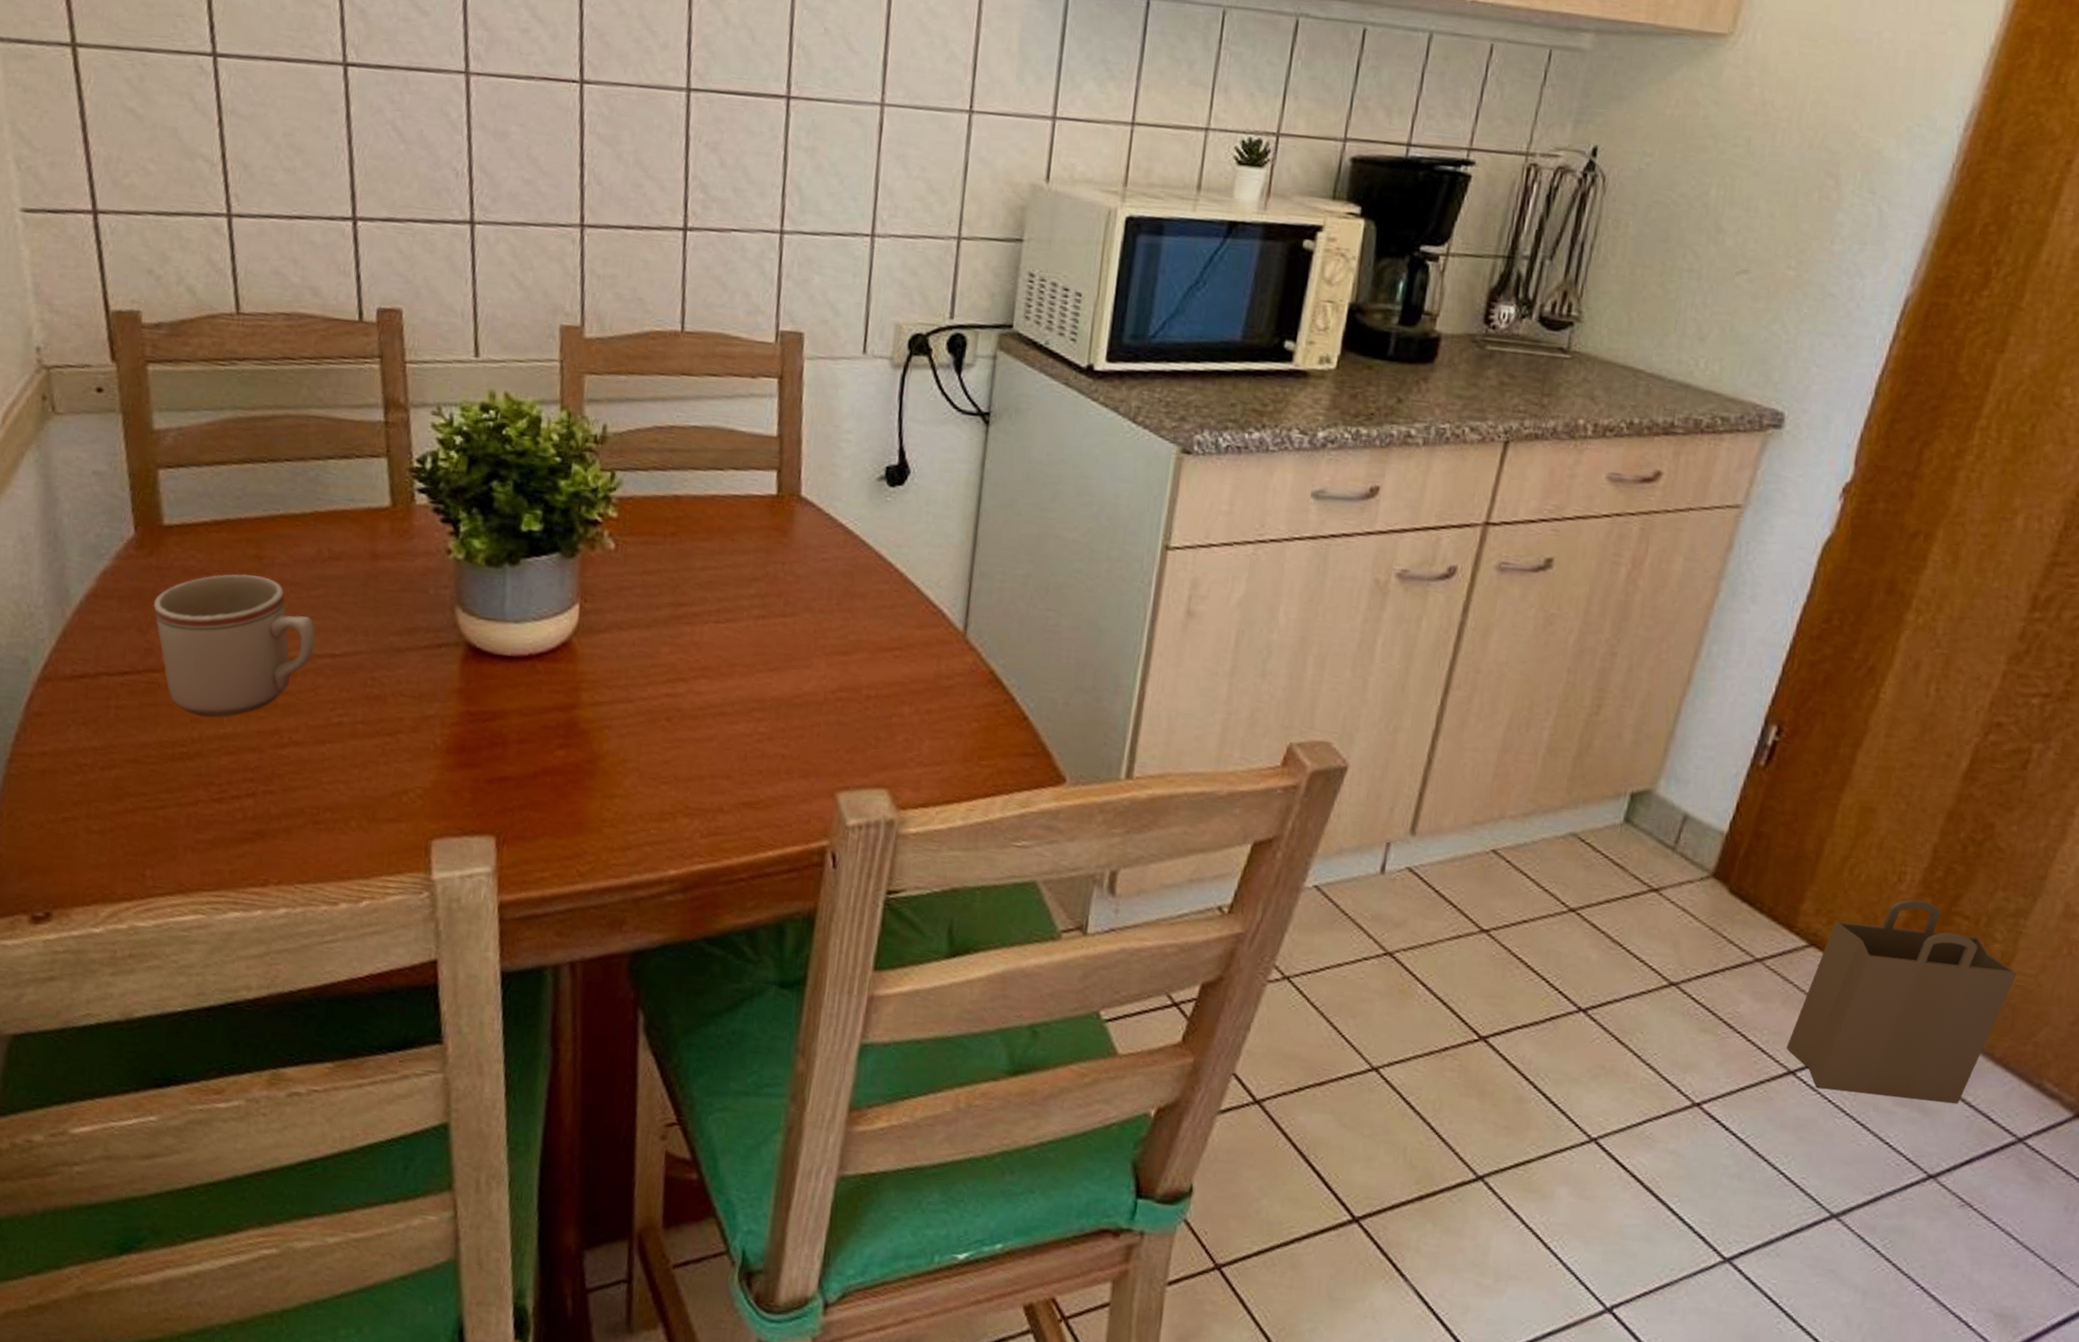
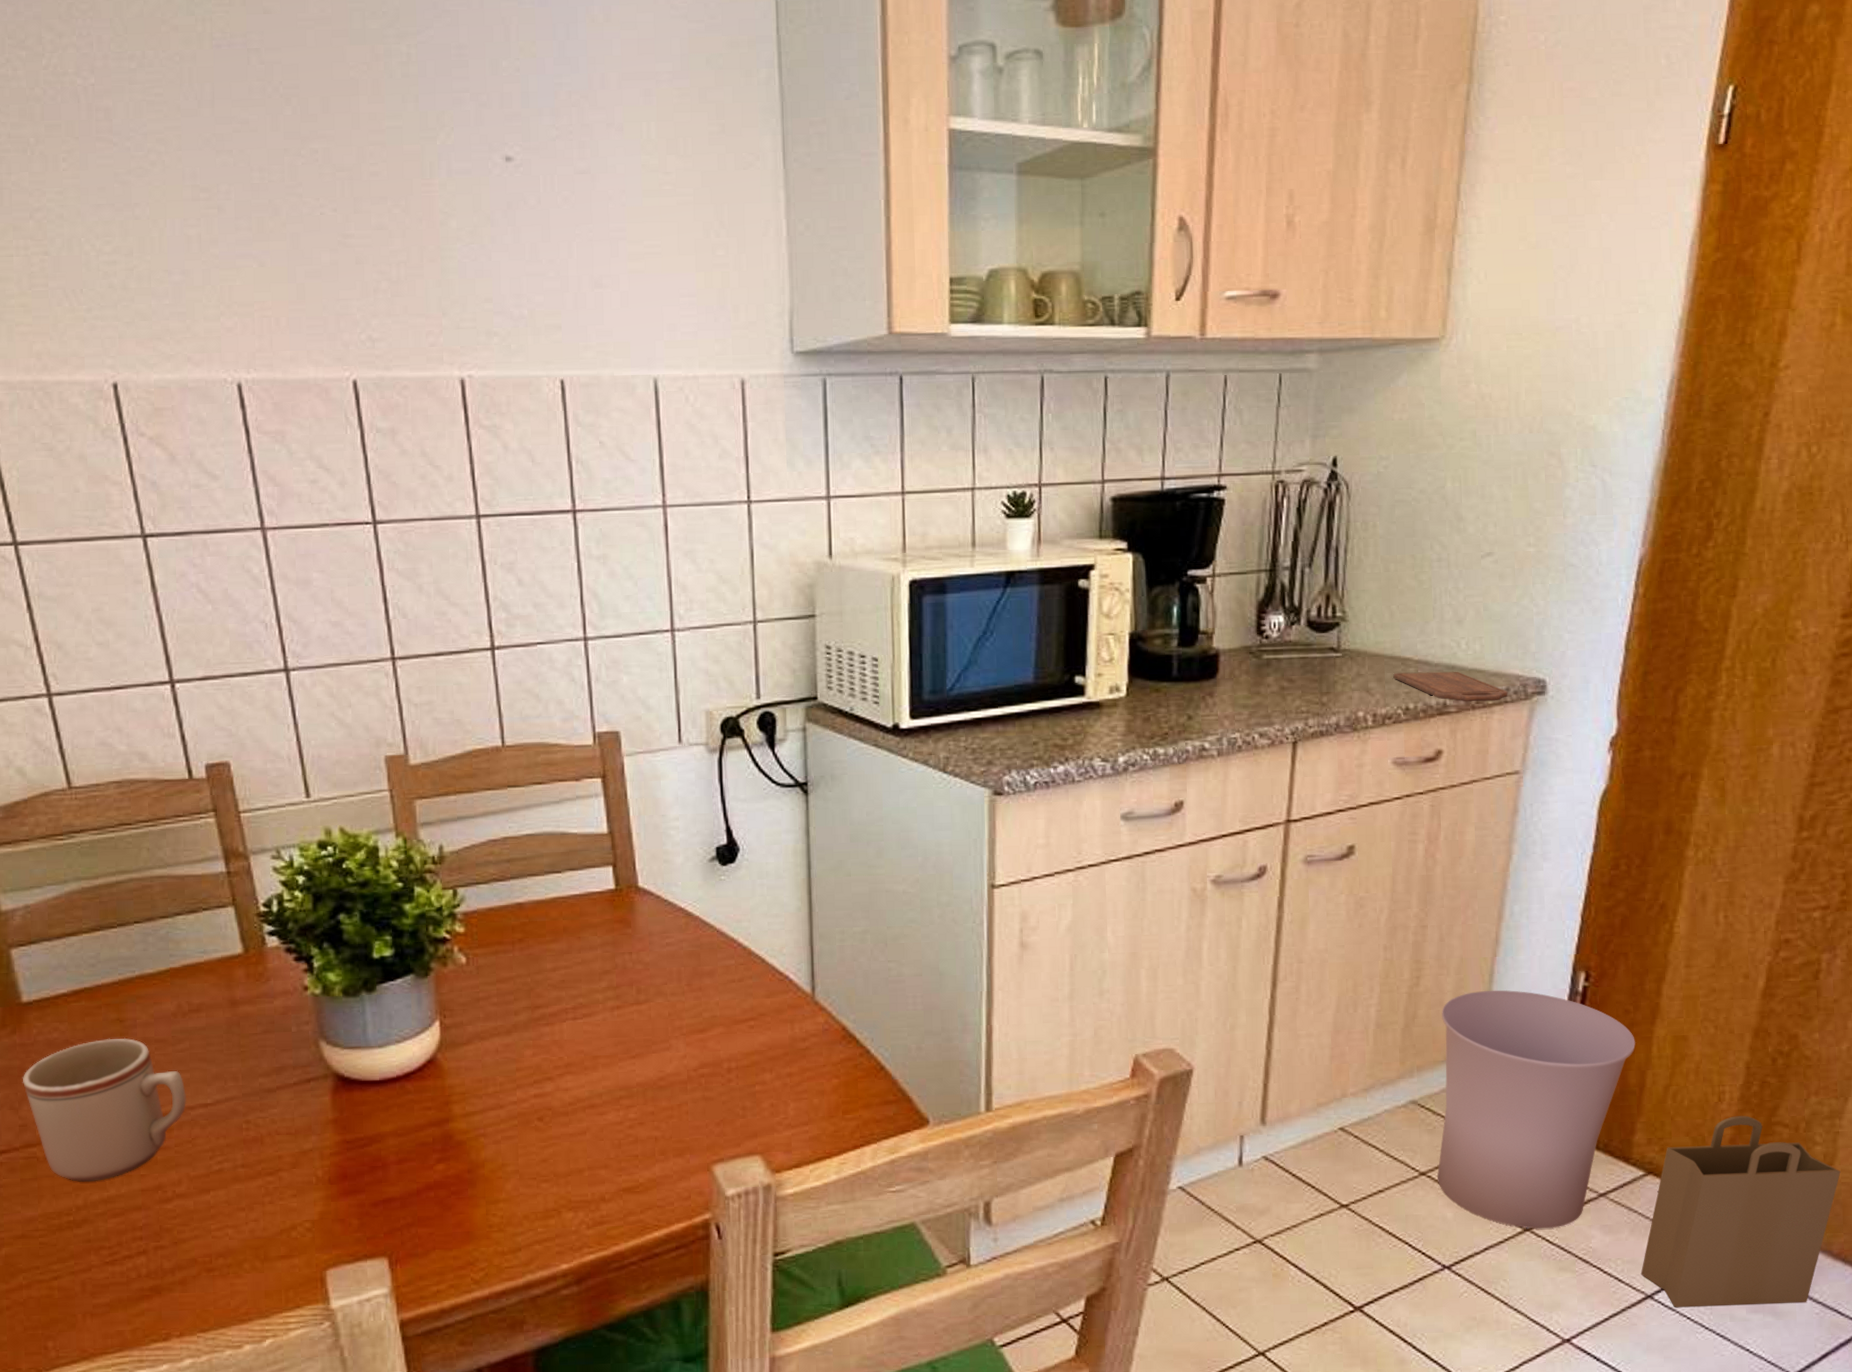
waste bin: none [1587,729,1820,987] -> present [1437,990,1635,1229]
cutting board: none [1622,384,1742,429] -> present [1393,671,1508,702]

